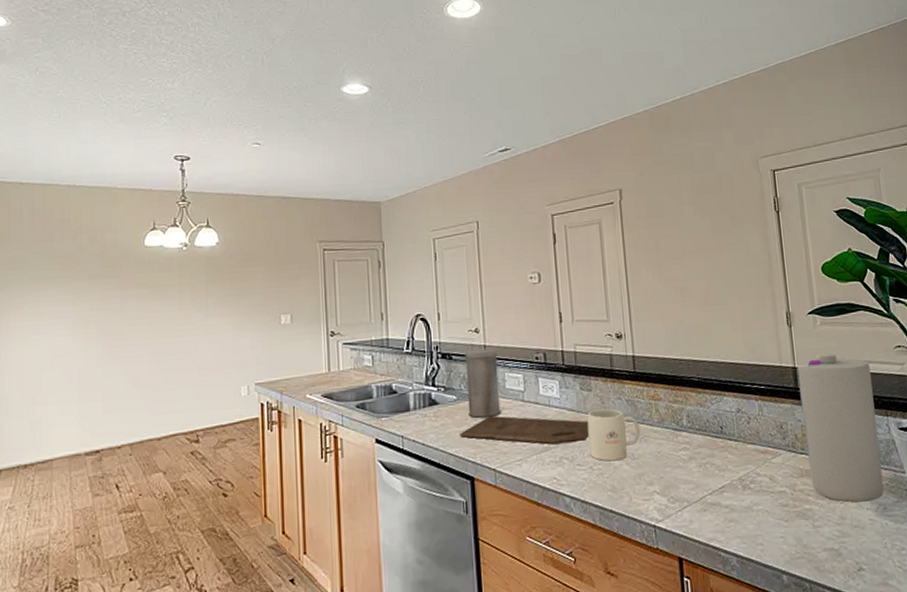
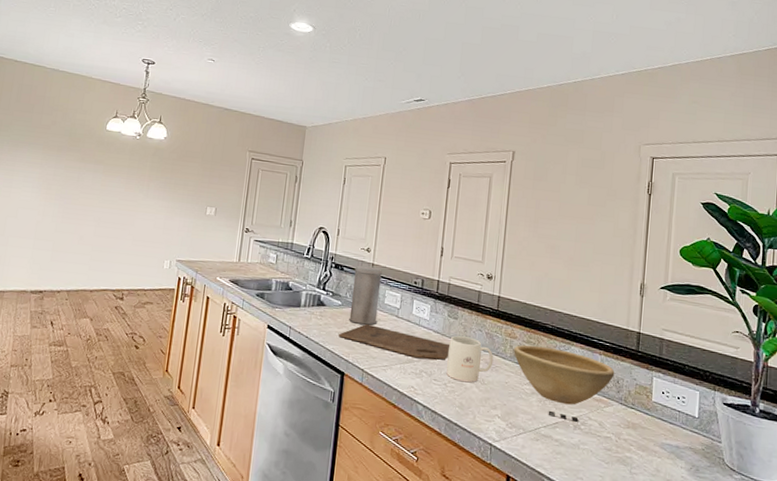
bowl: none [660,402,777,483] -> present [514,344,615,423]
paper towel holder: present [797,353,884,503] -> none [635,326,707,461]

